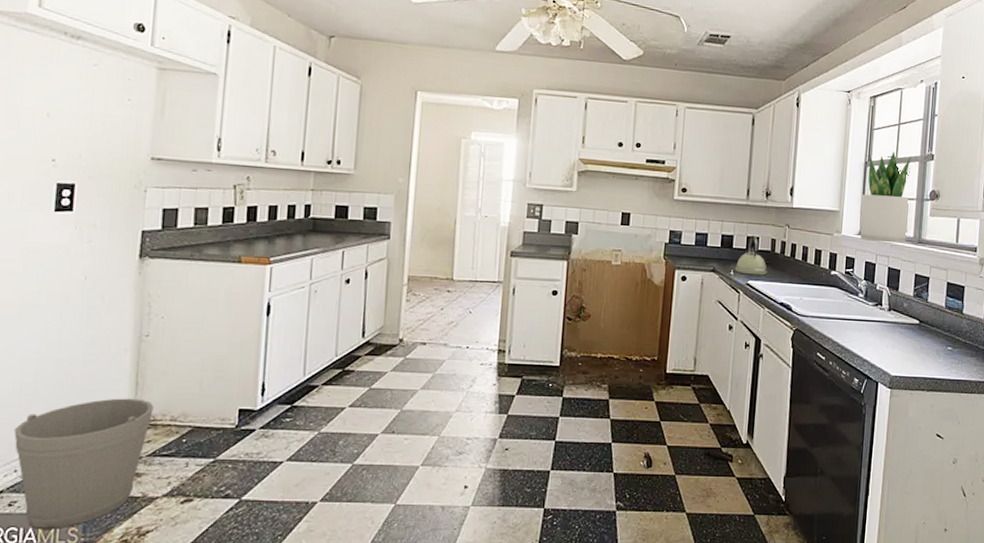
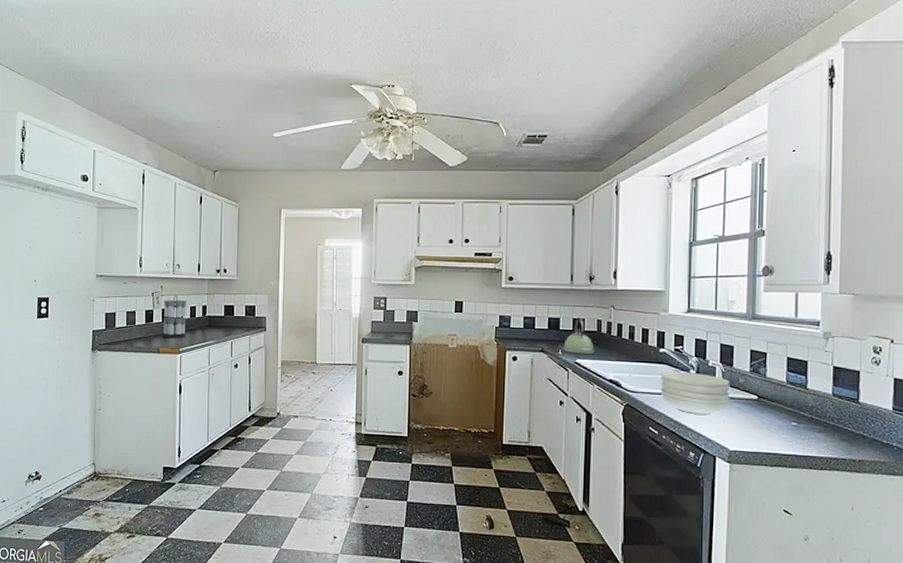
bucket: present [14,398,154,529] -> none [19,456,106,552]
spice rack: none [246,189,284,245] -> present [162,295,187,339]
bowl: none [829,294,895,340] -> present [660,371,730,415]
planter: present [859,152,912,244] -> none [687,230,742,320]

